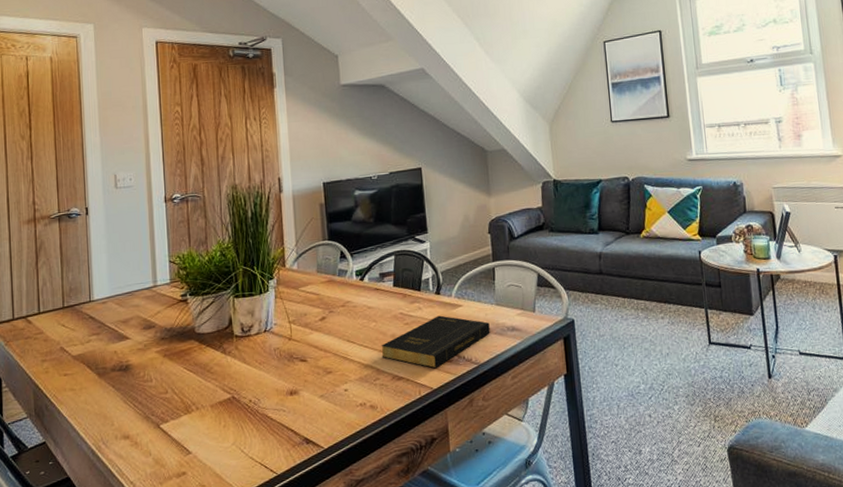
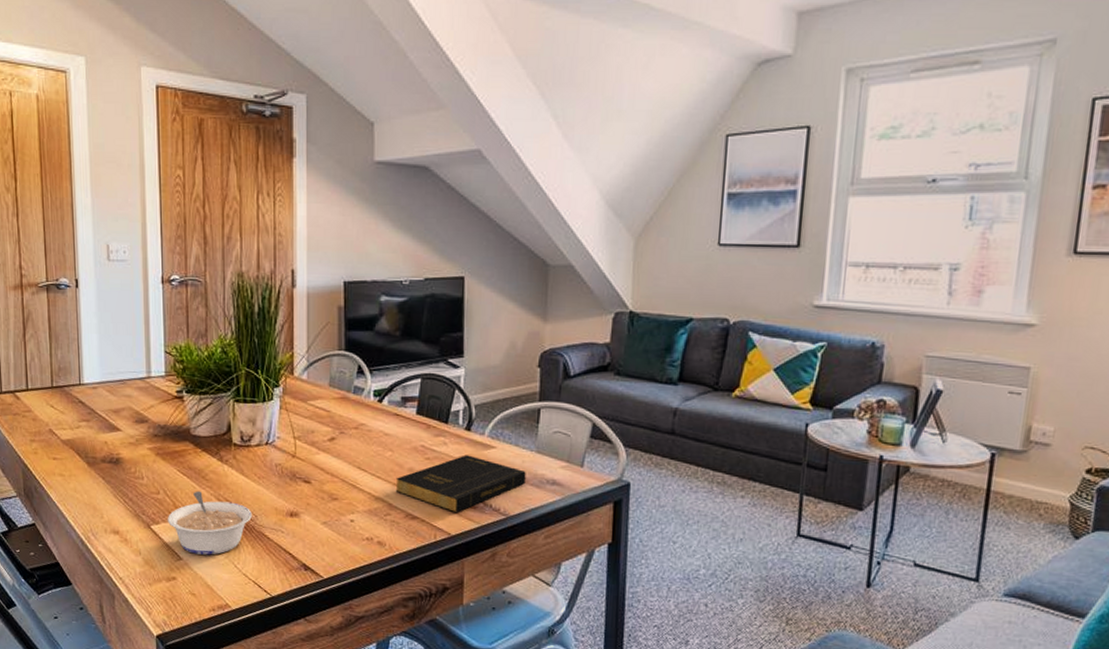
legume: none [175,384,255,446] -> present [167,490,252,555]

